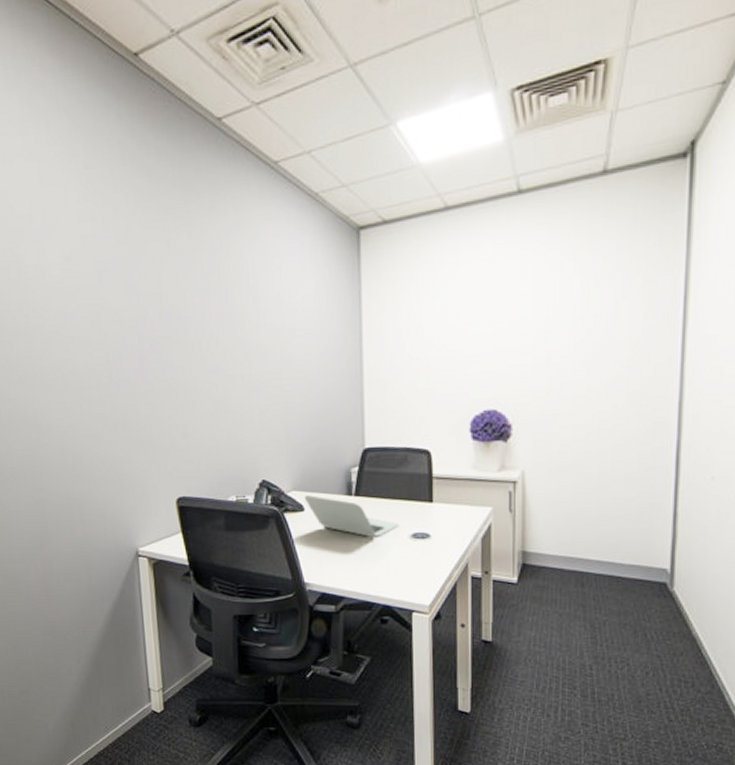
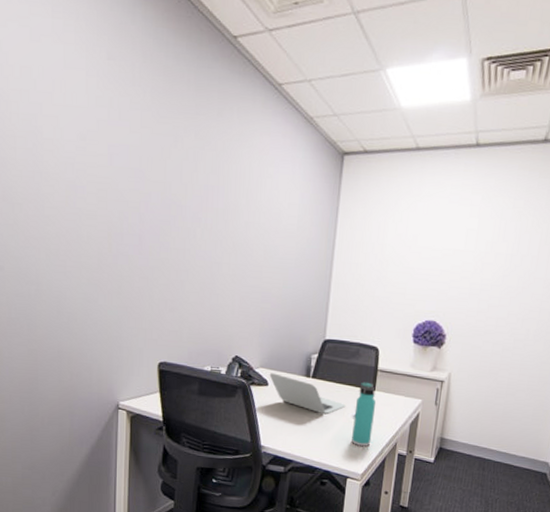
thermos bottle: none [411,493,436,571] -> present [352,382,376,446]

